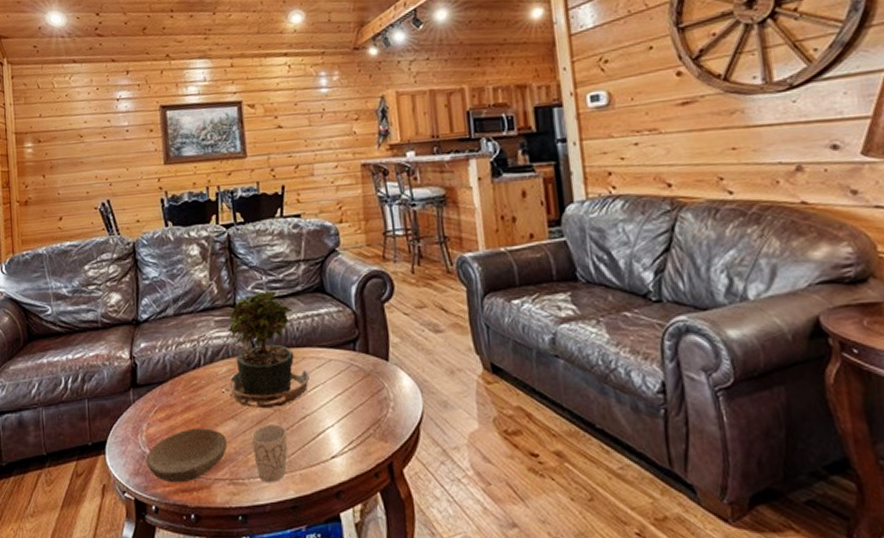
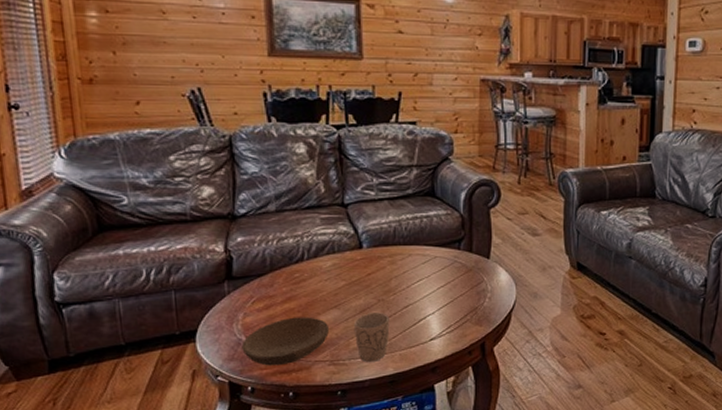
potted plant: present [202,290,310,409] -> none [304,192,414,299]

